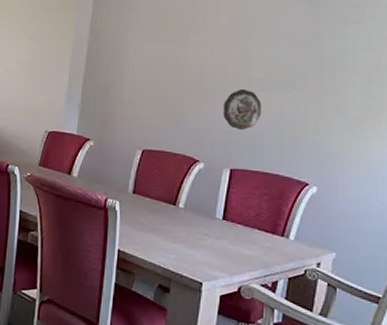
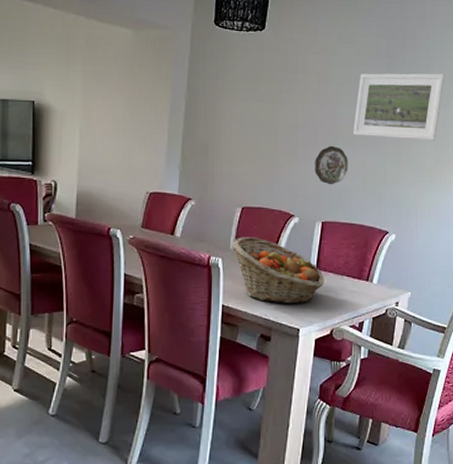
fruit basket: none [132,180,232,256] -> present [233,237,324,304]
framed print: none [268,12,379,86] -> present [353,73,446,141]

